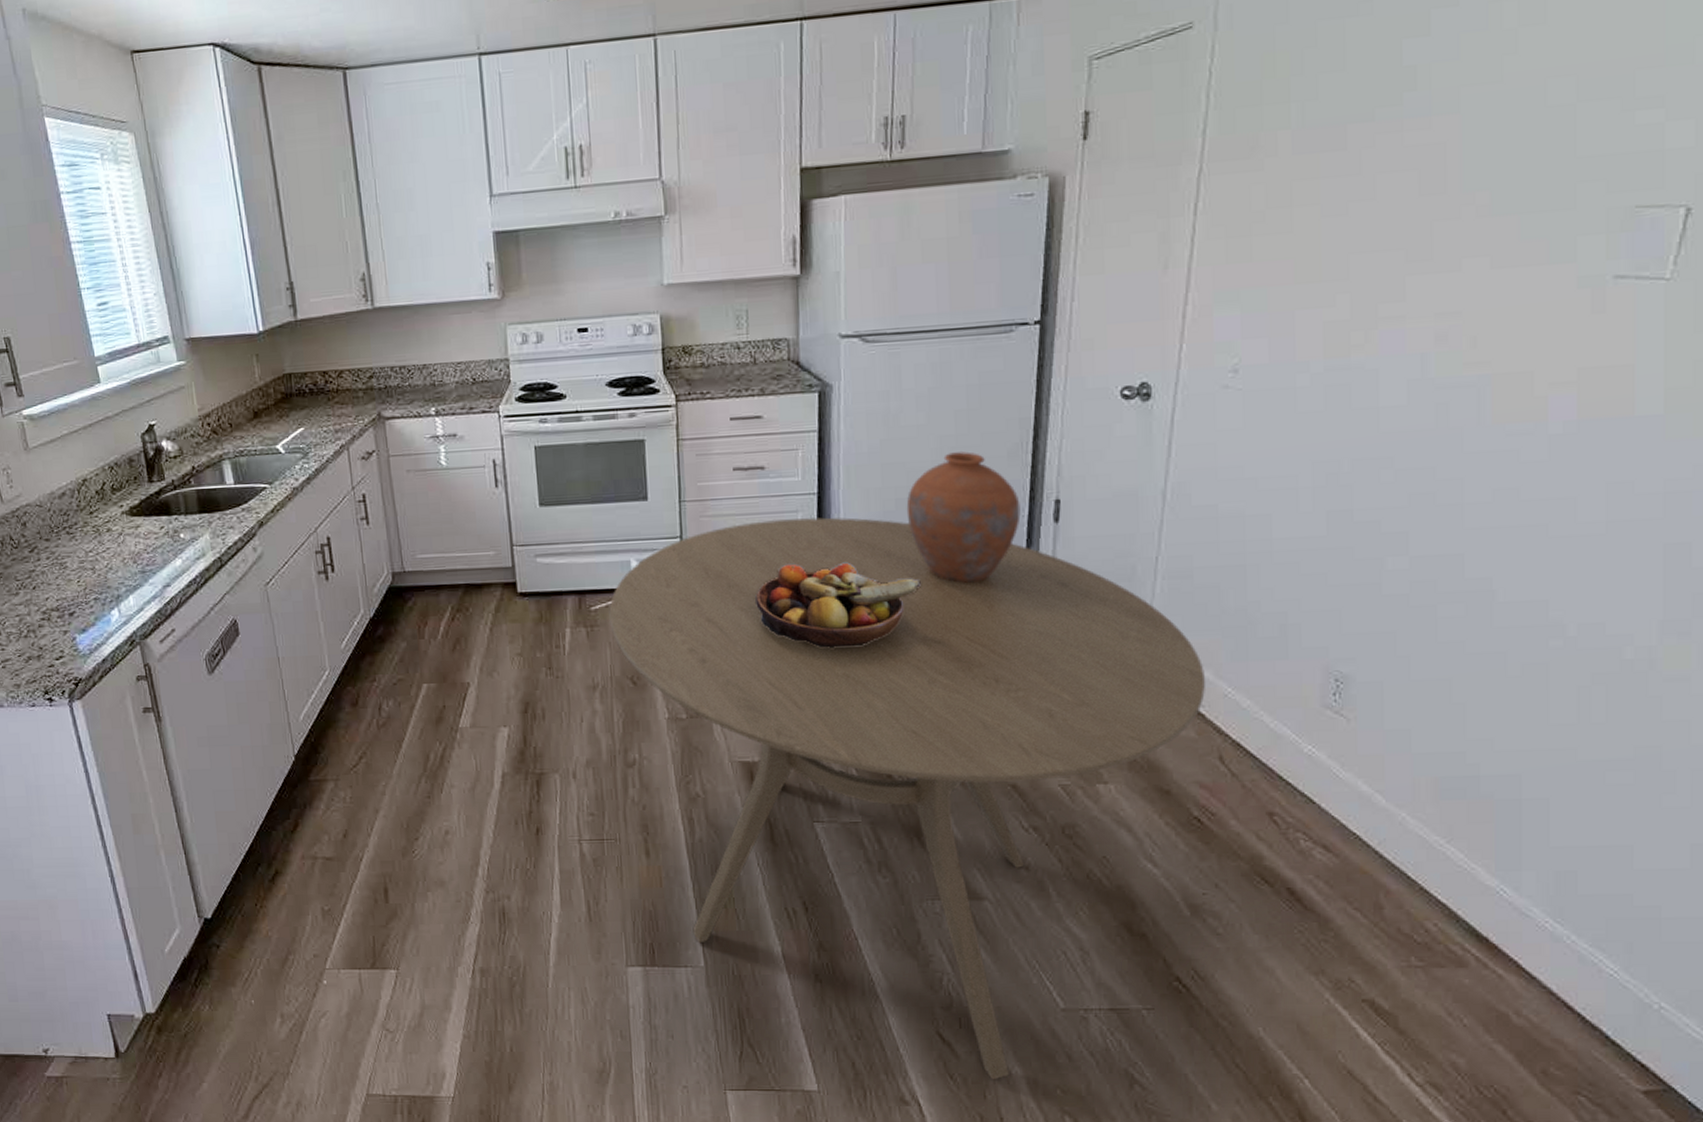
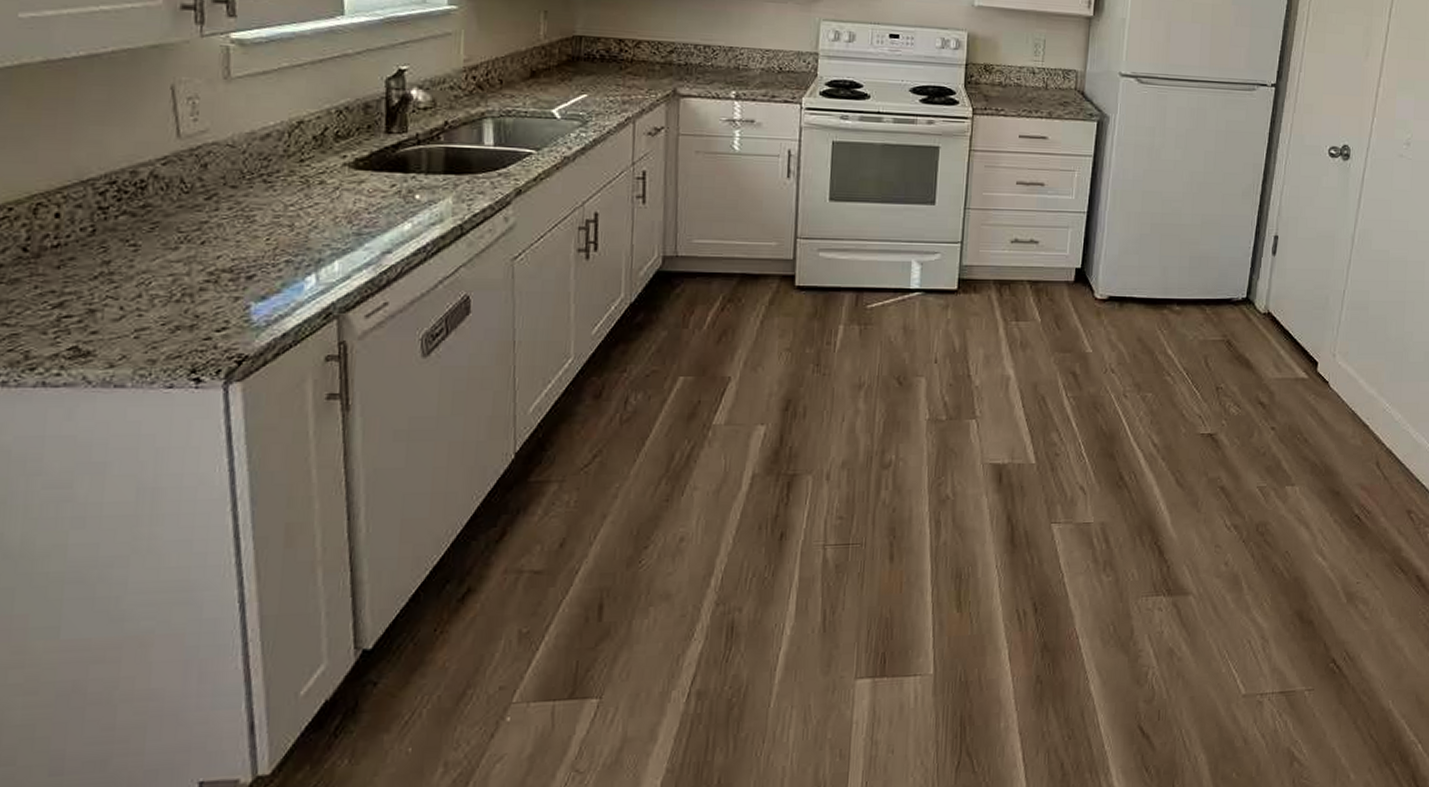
dining table: present [609,517,1206,1080] -> none [884,233,1372,769]
fruit bowl: present [754,563,921,648] -> none [1021,275,1164,356]
vase: present [906,451,1021,583] -> none [1159,187,1248,303]

